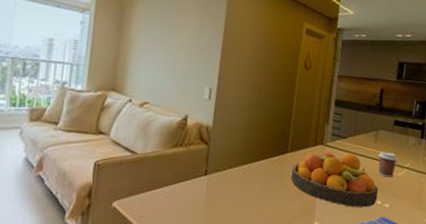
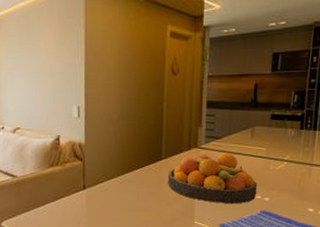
coffee cup: present [378,151,398,178] -> none [255,146,276,172]

